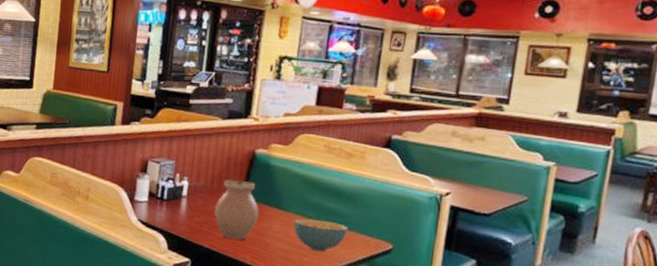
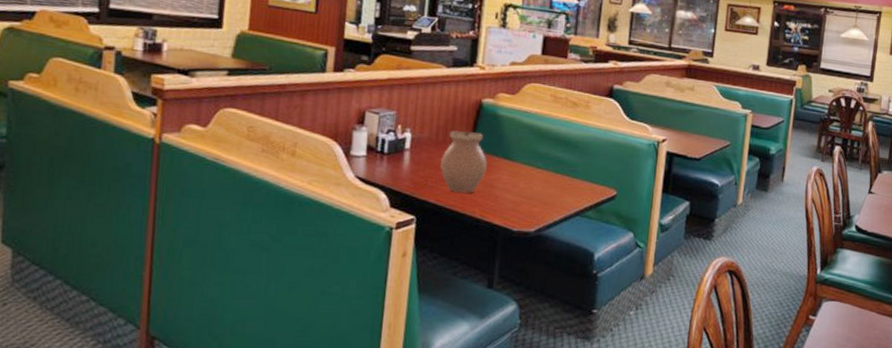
cereal bowl: present [294,218,349,252] -> none [523,169,576,202]

